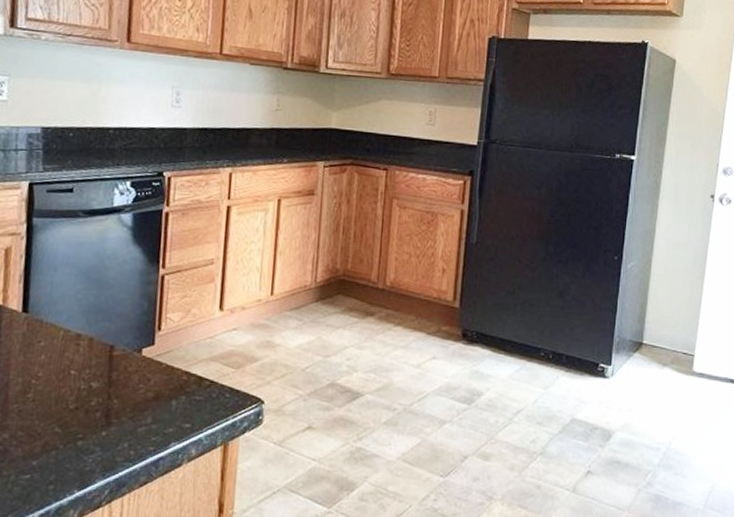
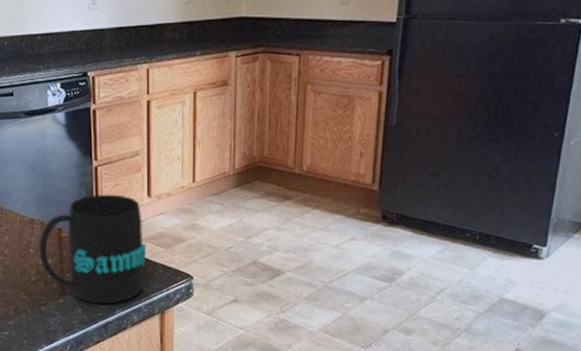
mug: none [82,306,213,435] -> present [39,194,146,304]

